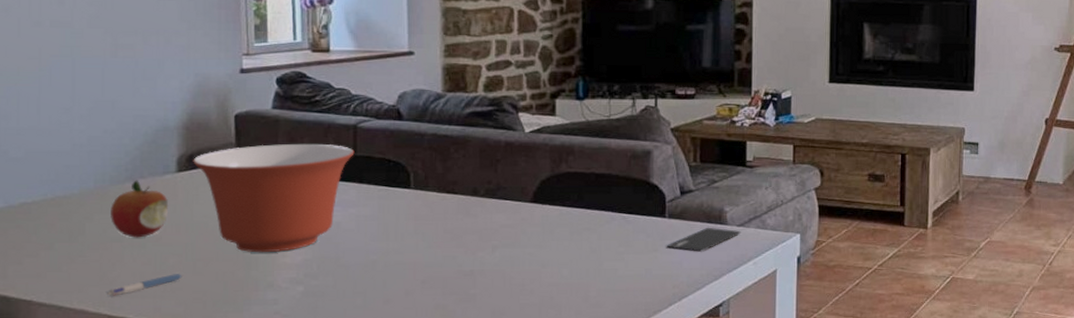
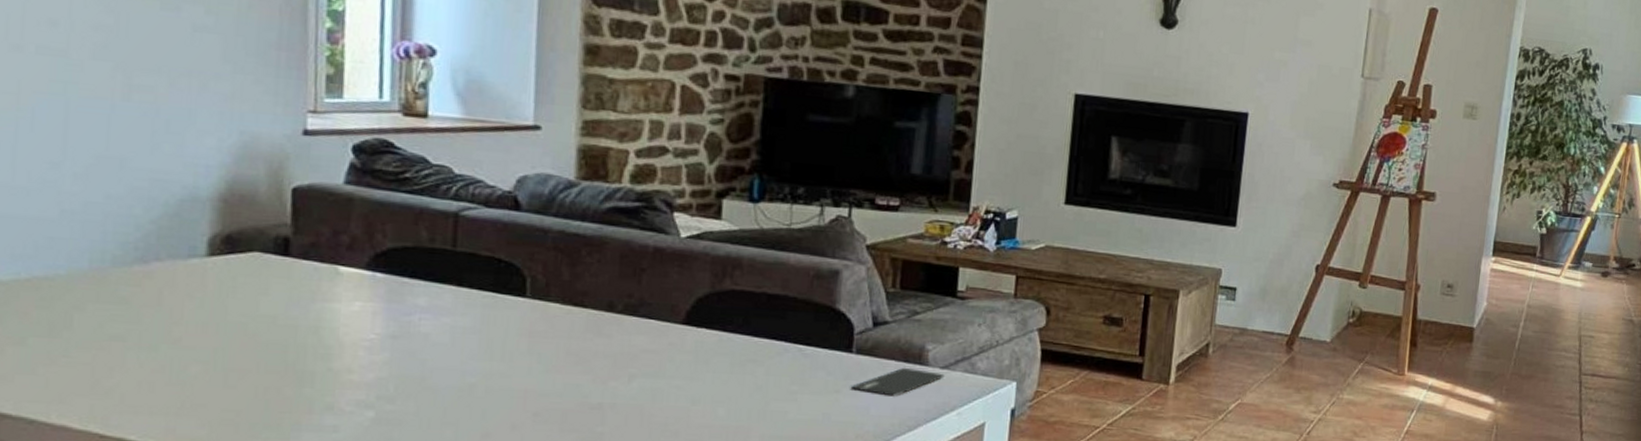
pen: present [106,274,184,296] -> none [98,386,210,411]
fruit: present [110,180,169,238] -> none [110,262,194,338]
mixing bowl: present [193,143,355,253] -> none [230,229,454,367]

